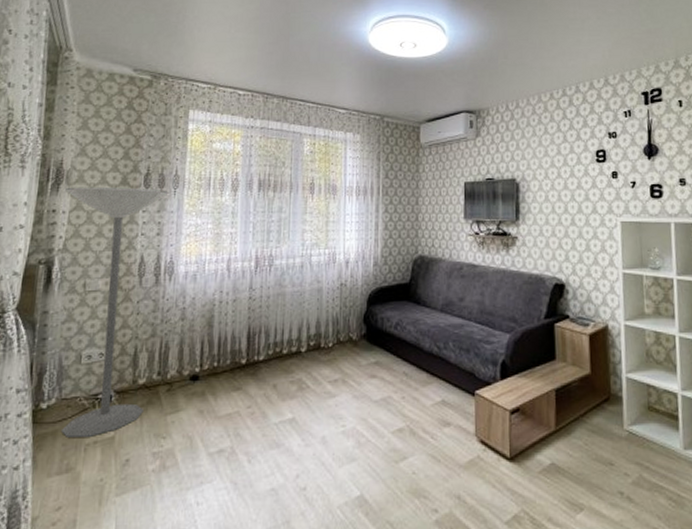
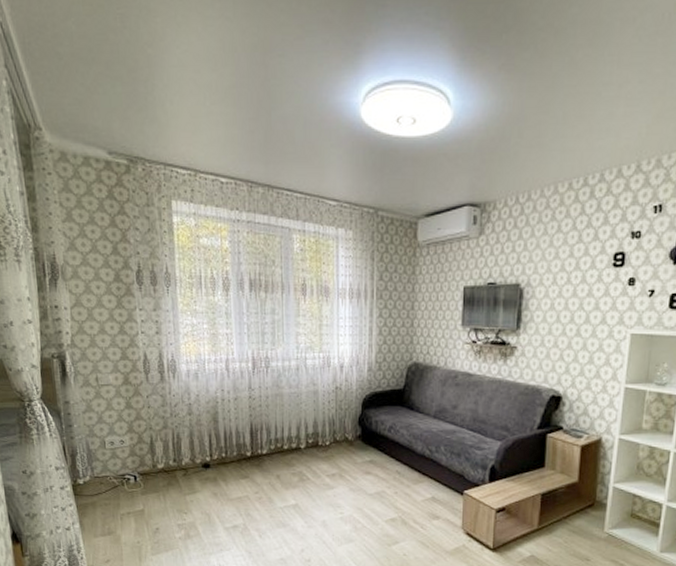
floor lamp: present [60,186,169,437] -> none [63,283,166,509]

